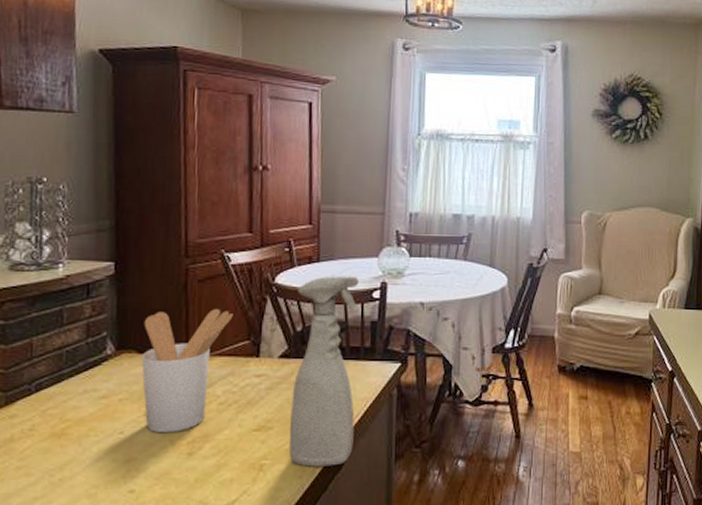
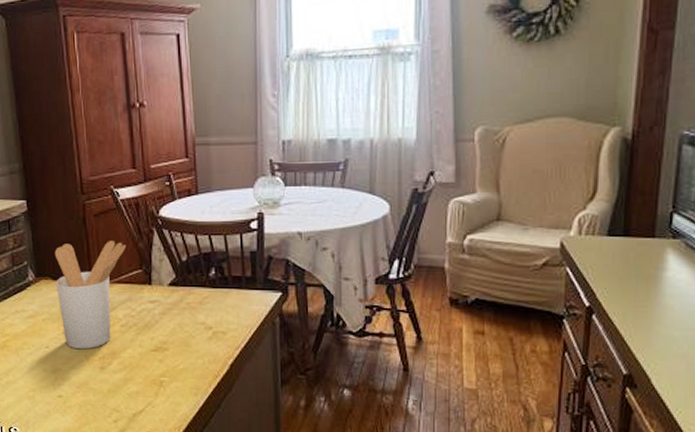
spray bottle: present [289,276,360,467] -> none [180,207,241,387]

